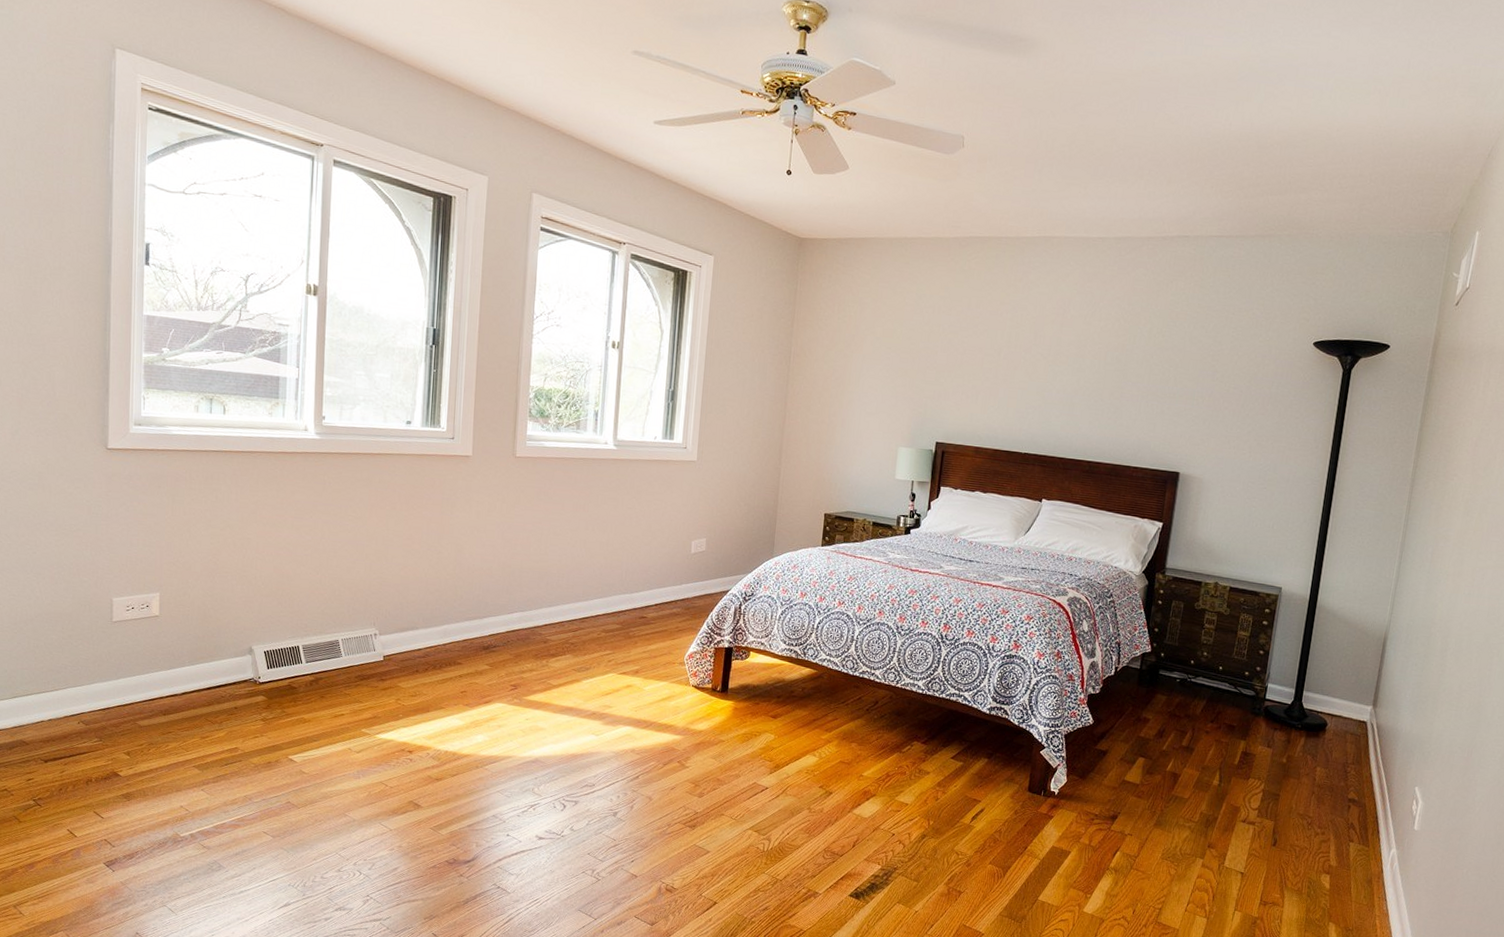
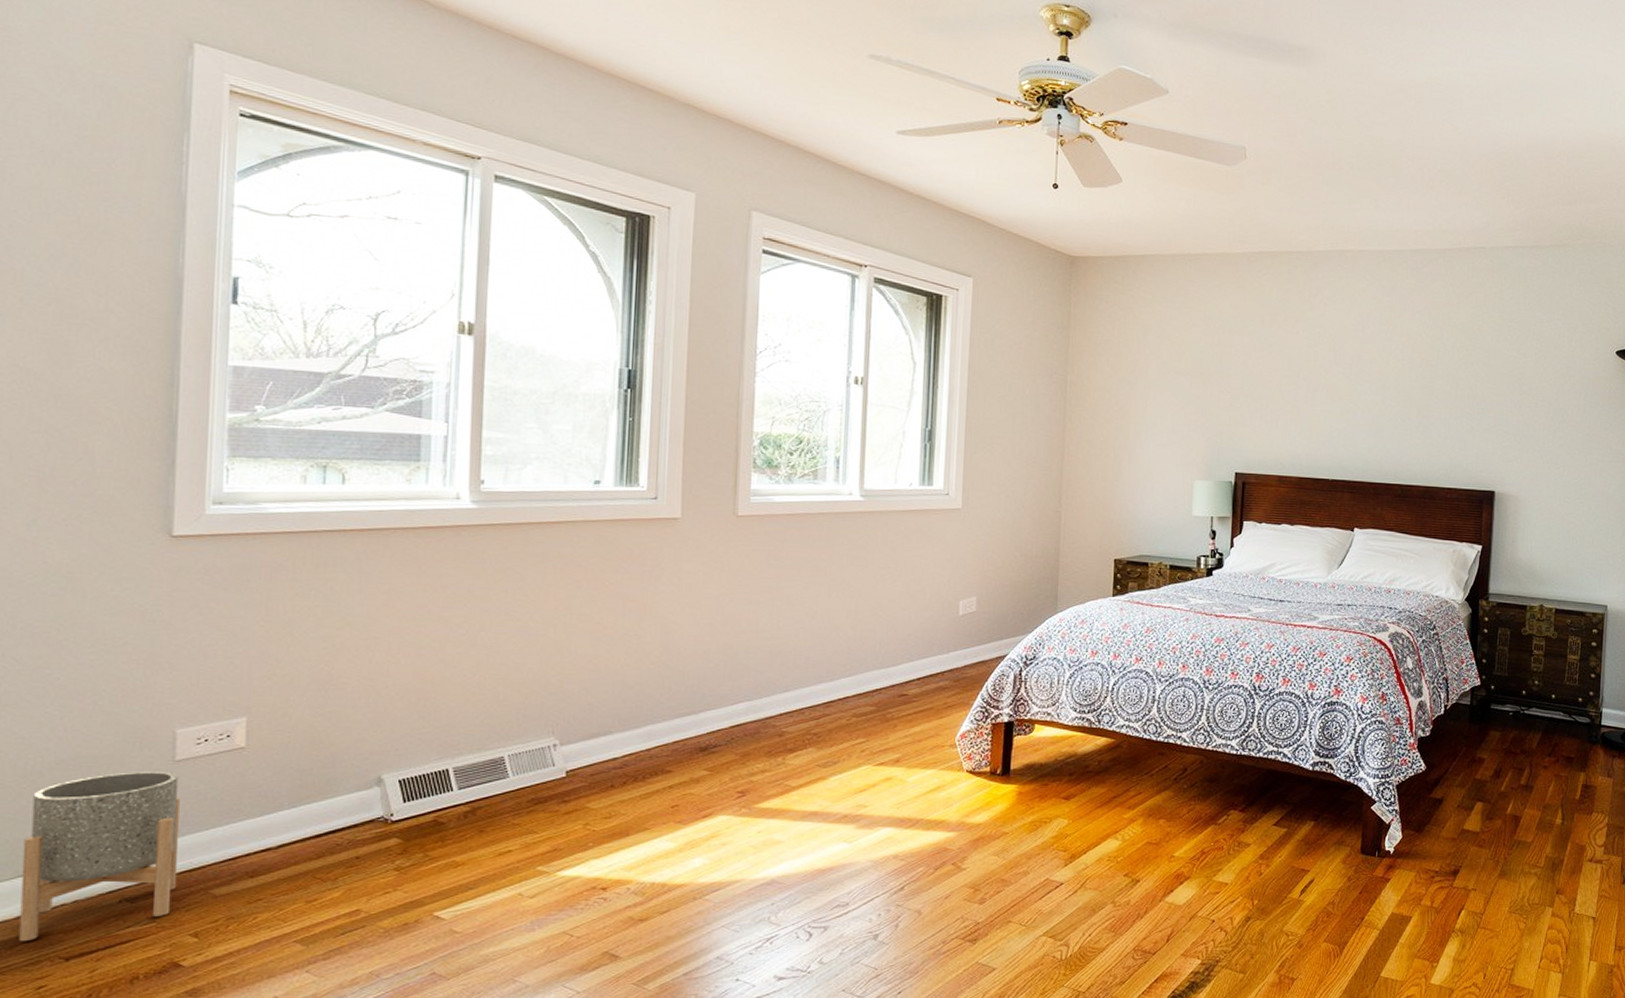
planter: none [15,627,116,746] -> present [19,772,180,942]

